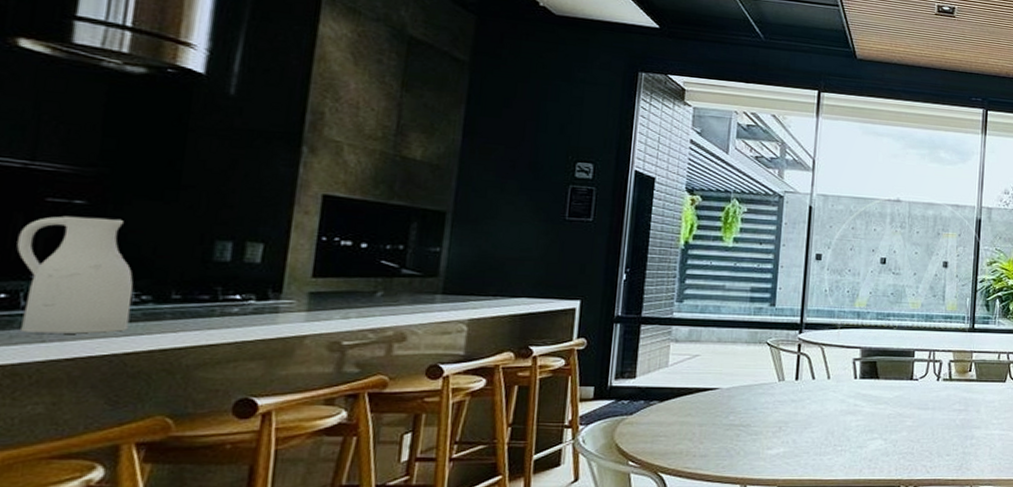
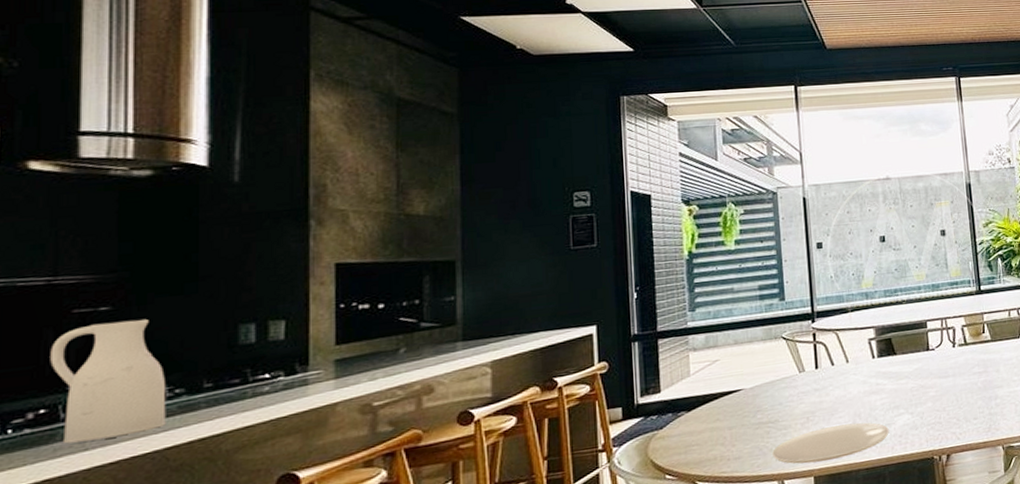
plate: none [739,440,860,472] -> present [772,422,889,464]

